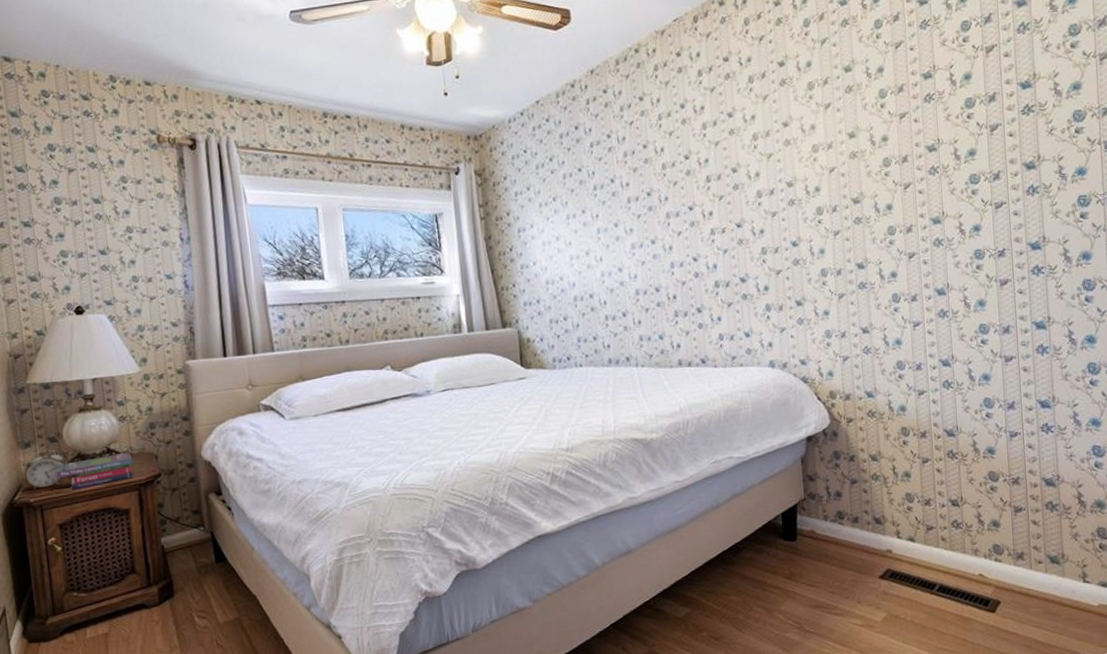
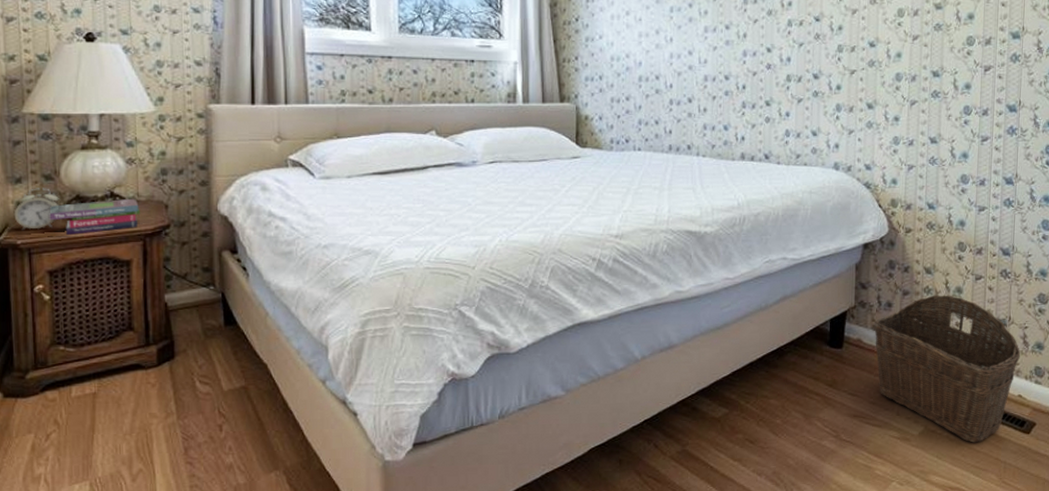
wicker basket: none [824,480,977,625] -> present [873,295,1020,443]

